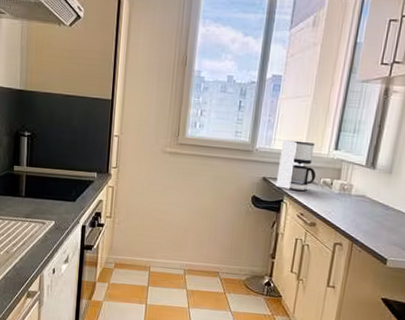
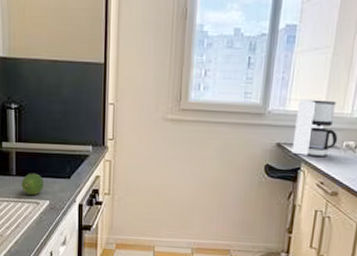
fruit: none [29,195,51,215] -> present [21,173,45,195]

